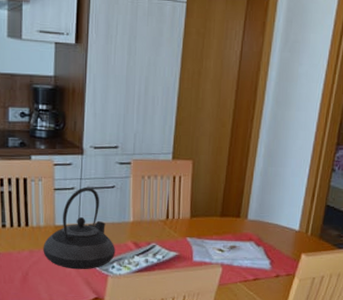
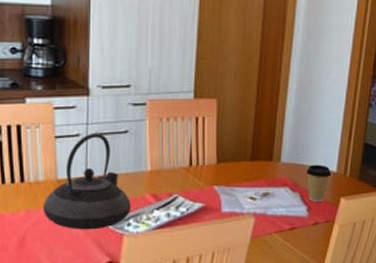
coffee cup: none [271,223,294,256] -> present [306,165,332,202]

